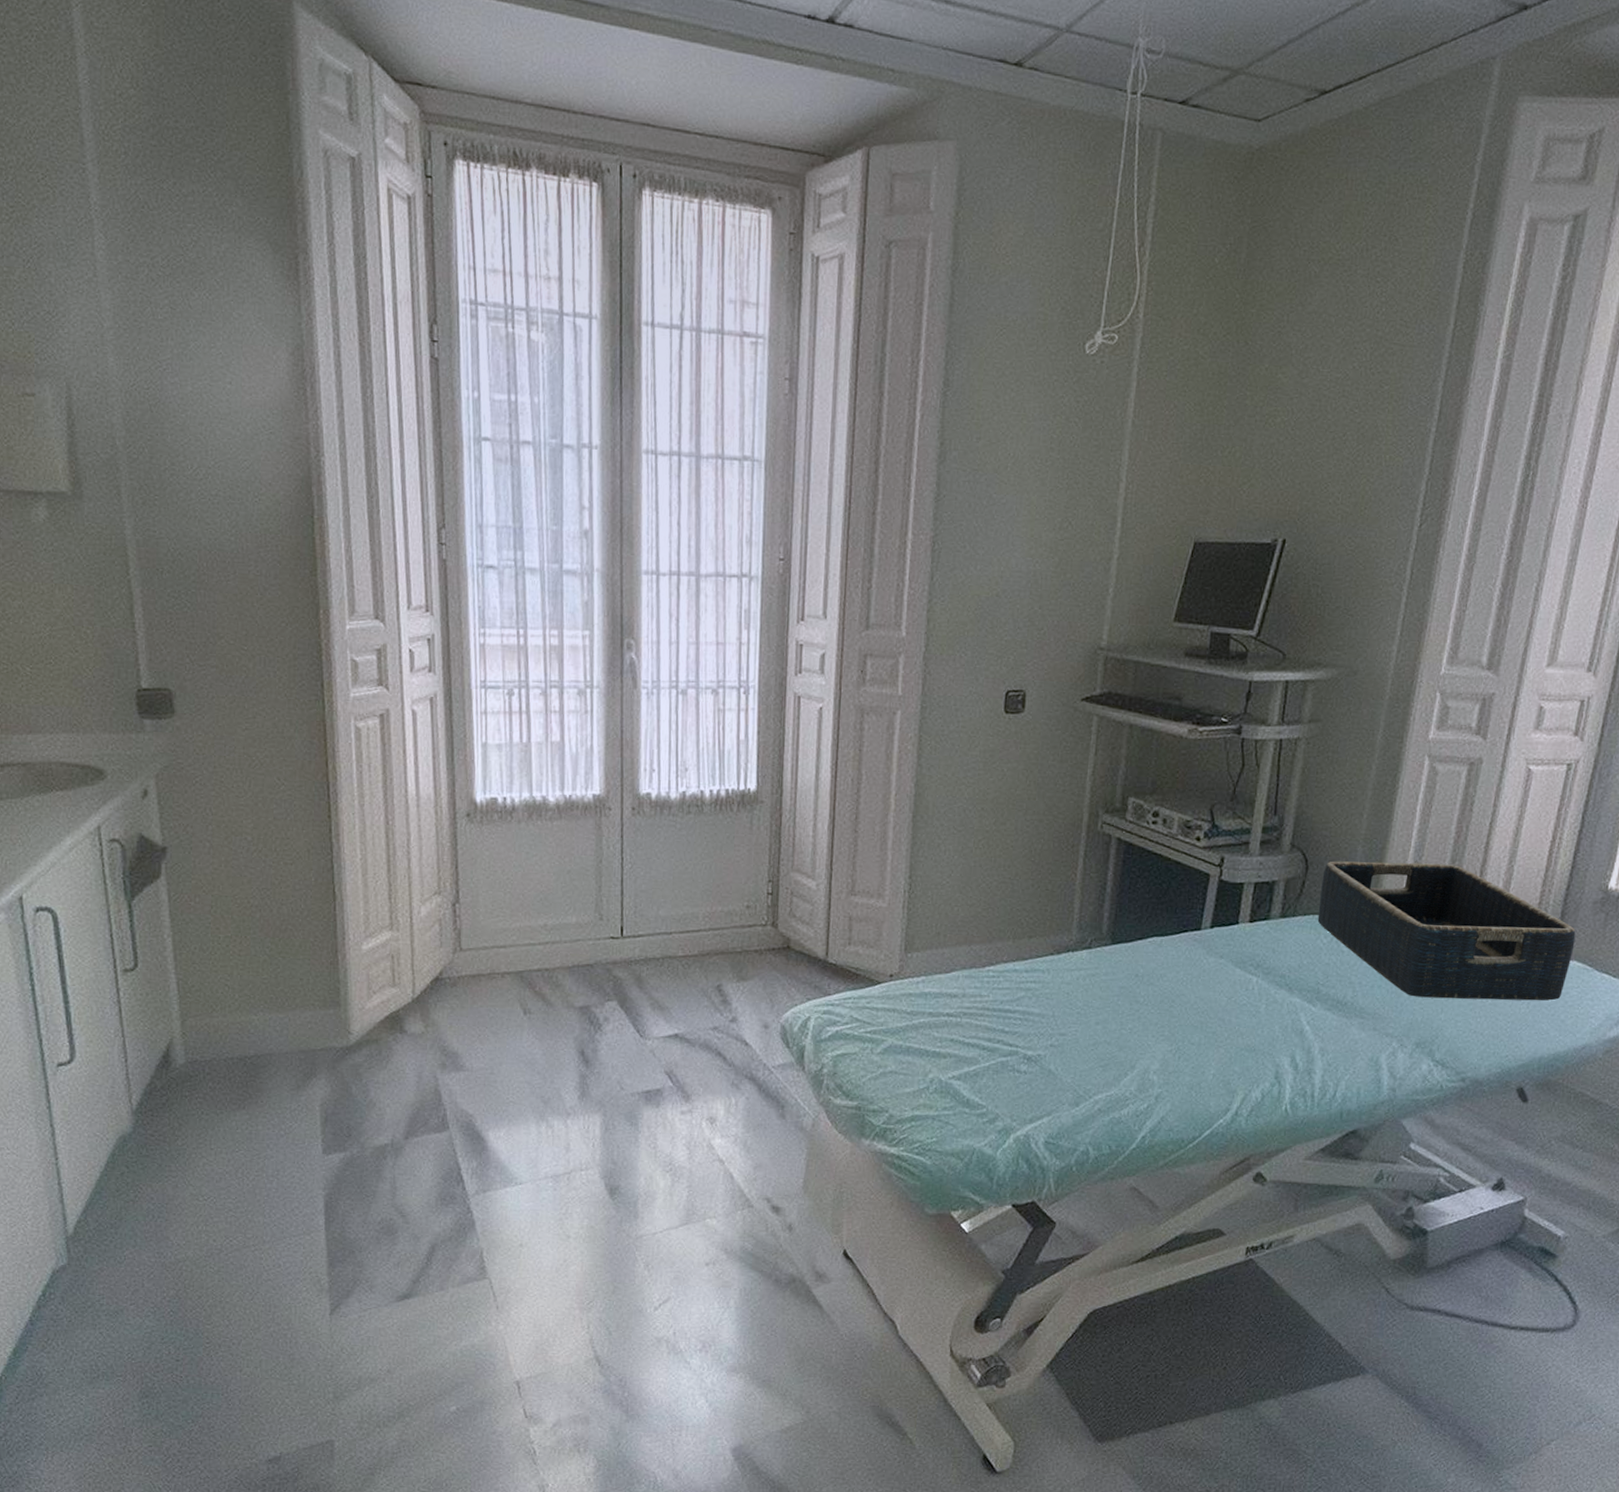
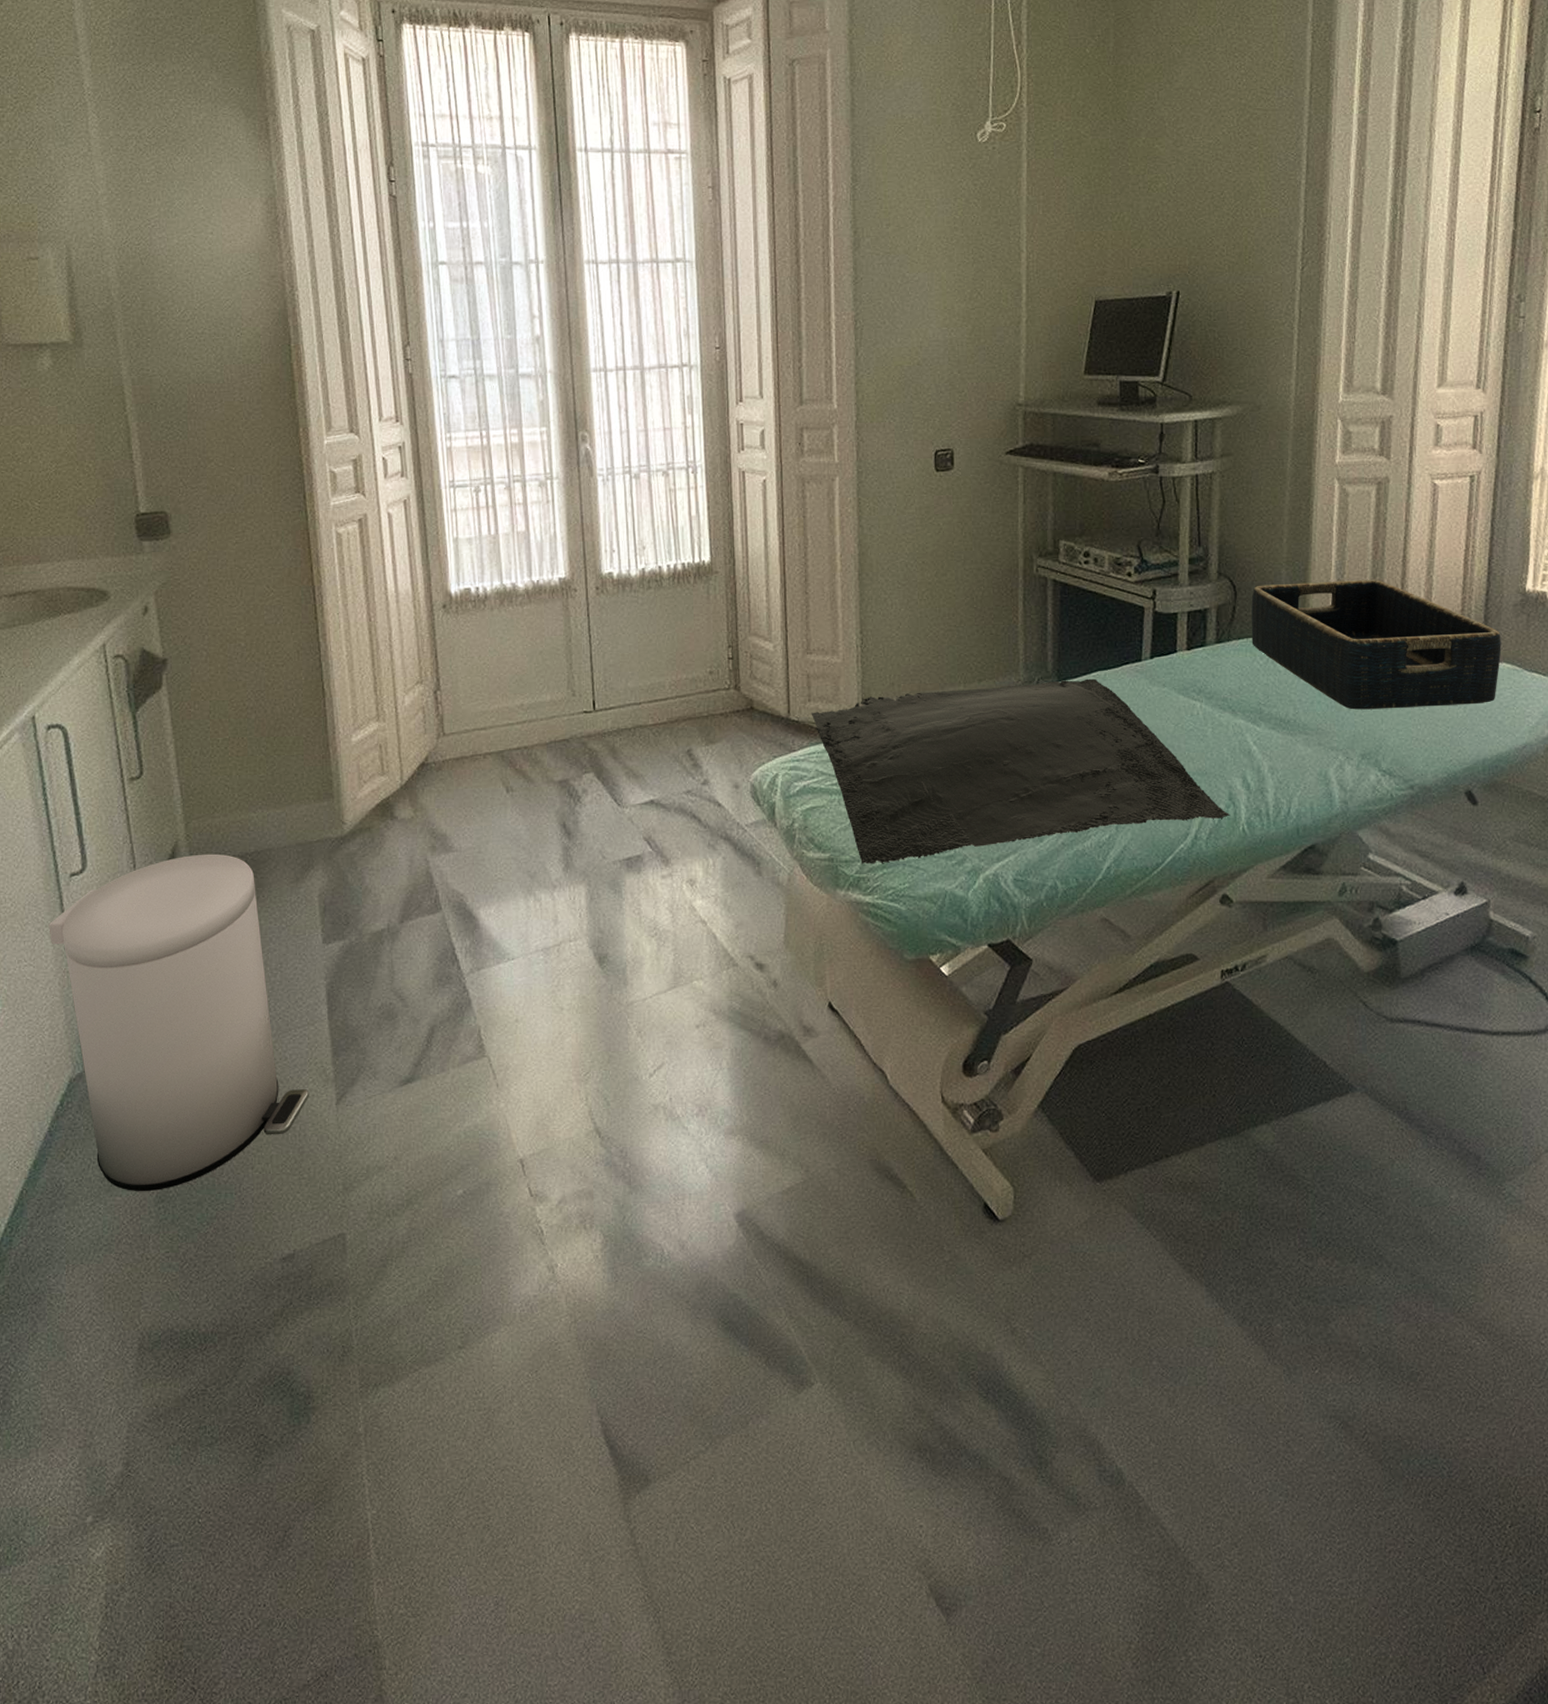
pedal bin: none [33,1053,303,1386] -> present [48,853,310,1191]
towel: none [850,943,1274,1116] -> present [811,678,1231,865]

